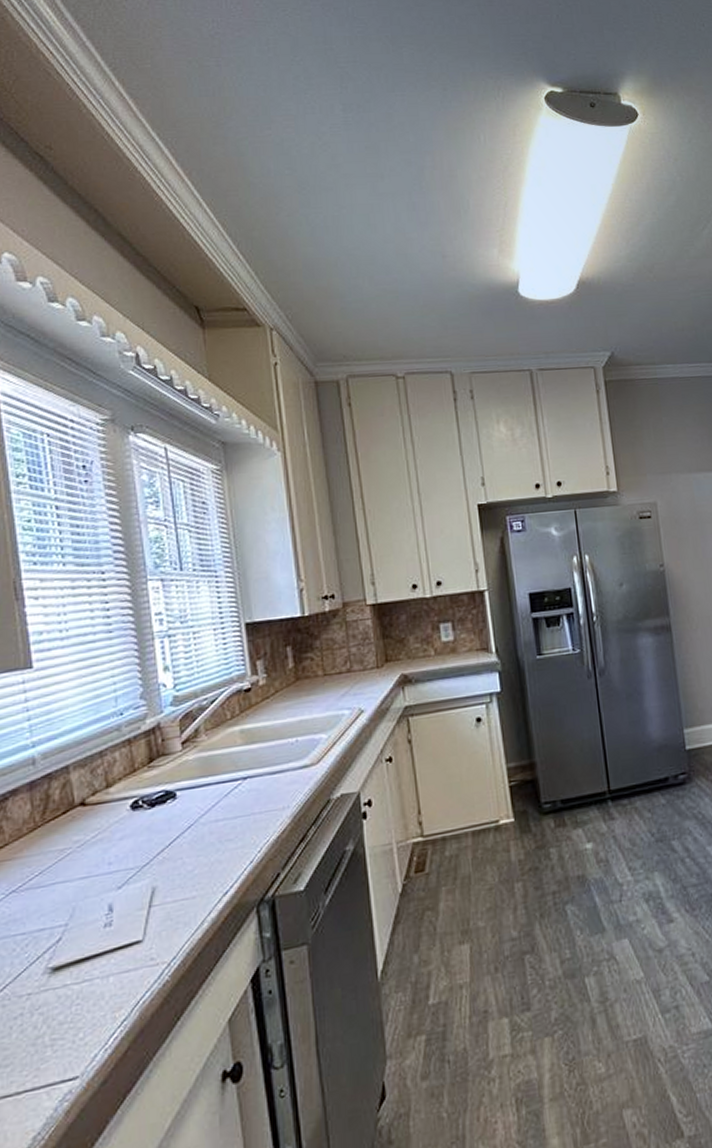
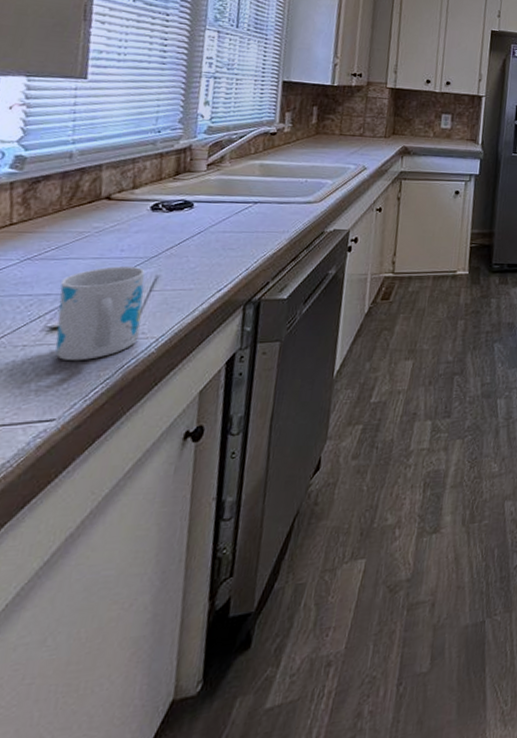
mug: none [53,880,148,1005] -> present [55,266,145,361]

